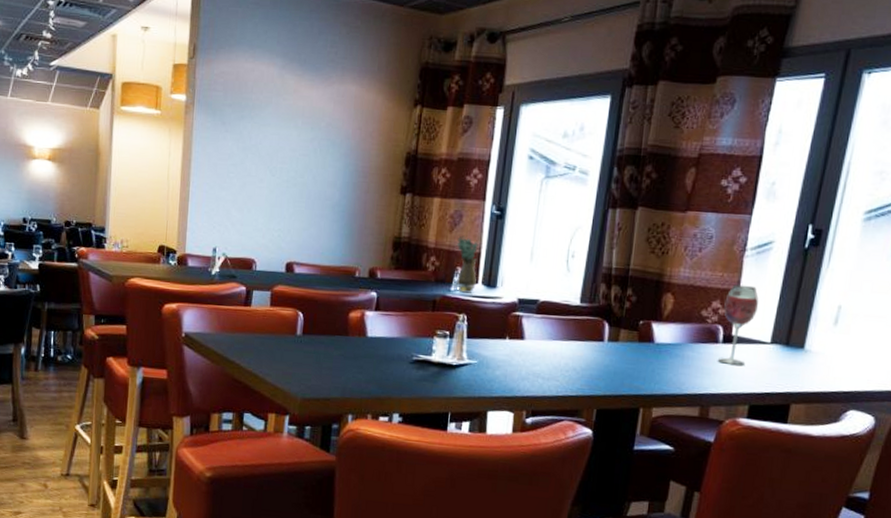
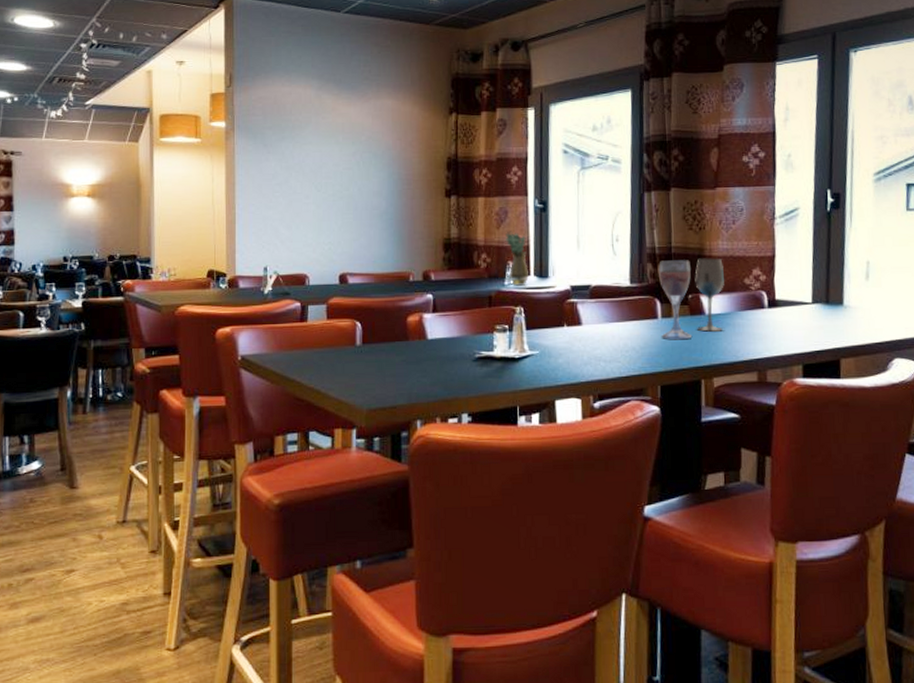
cup: none [604,282,647,367] -> present [659,260,693,340]
wine glass: none [642,284,682,362] -> present [695,258,725,332]
wineglass: present [717,284,759,365] -> none [764,251,795,327]

